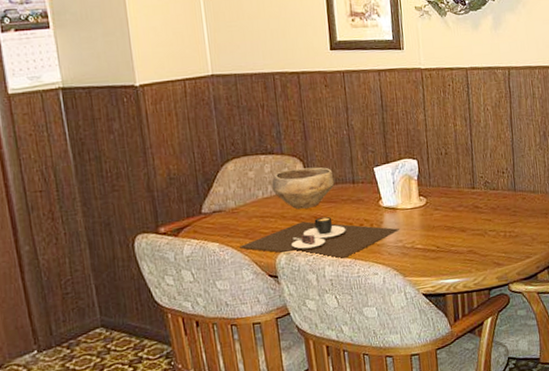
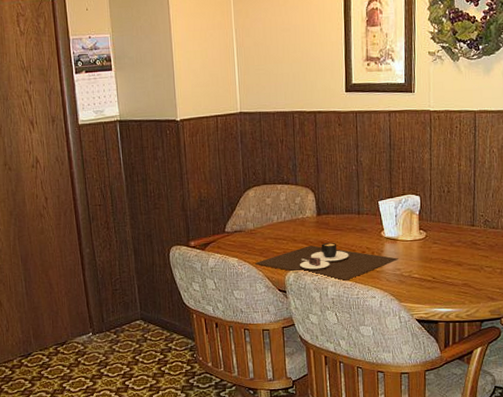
bowl: present [271,167,335,209] -> none [285,197,342,234]

